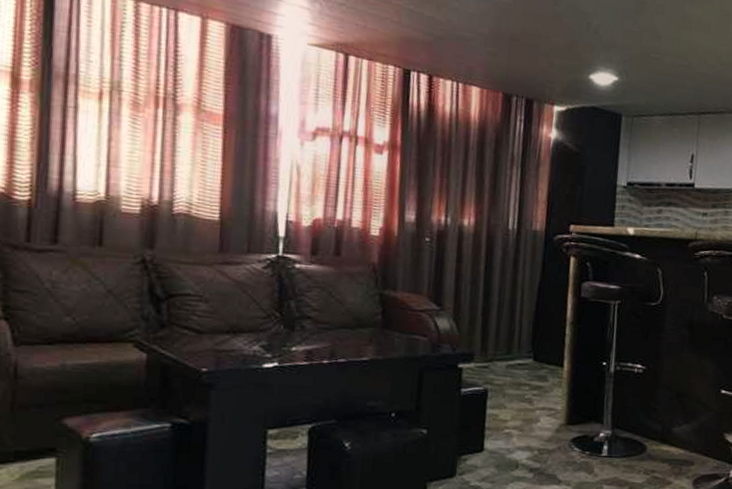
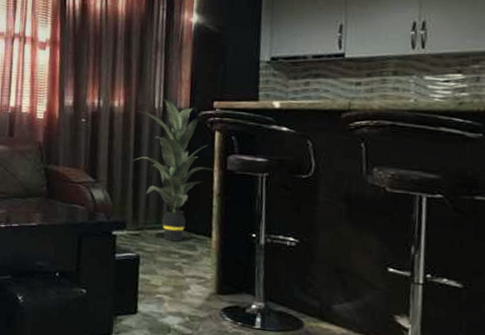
indoor plant: none [484,220,570,373] -> present [133,99,216,242]

